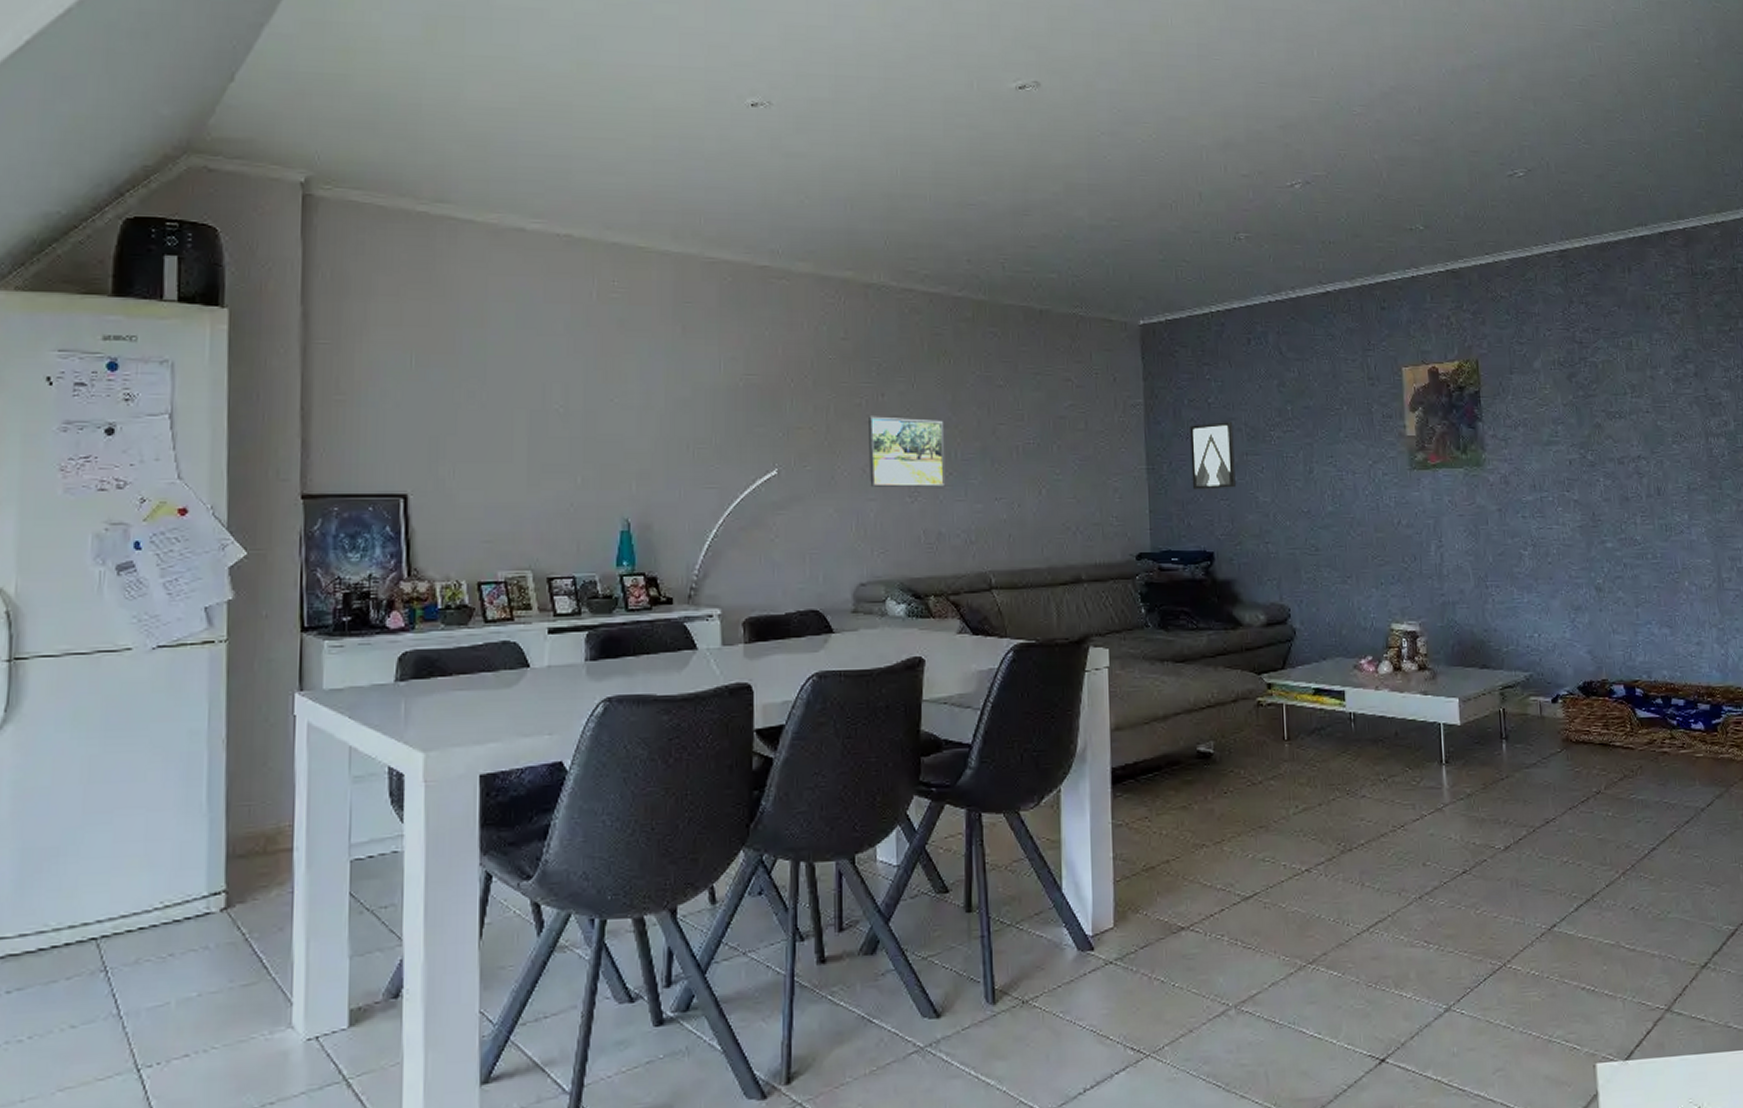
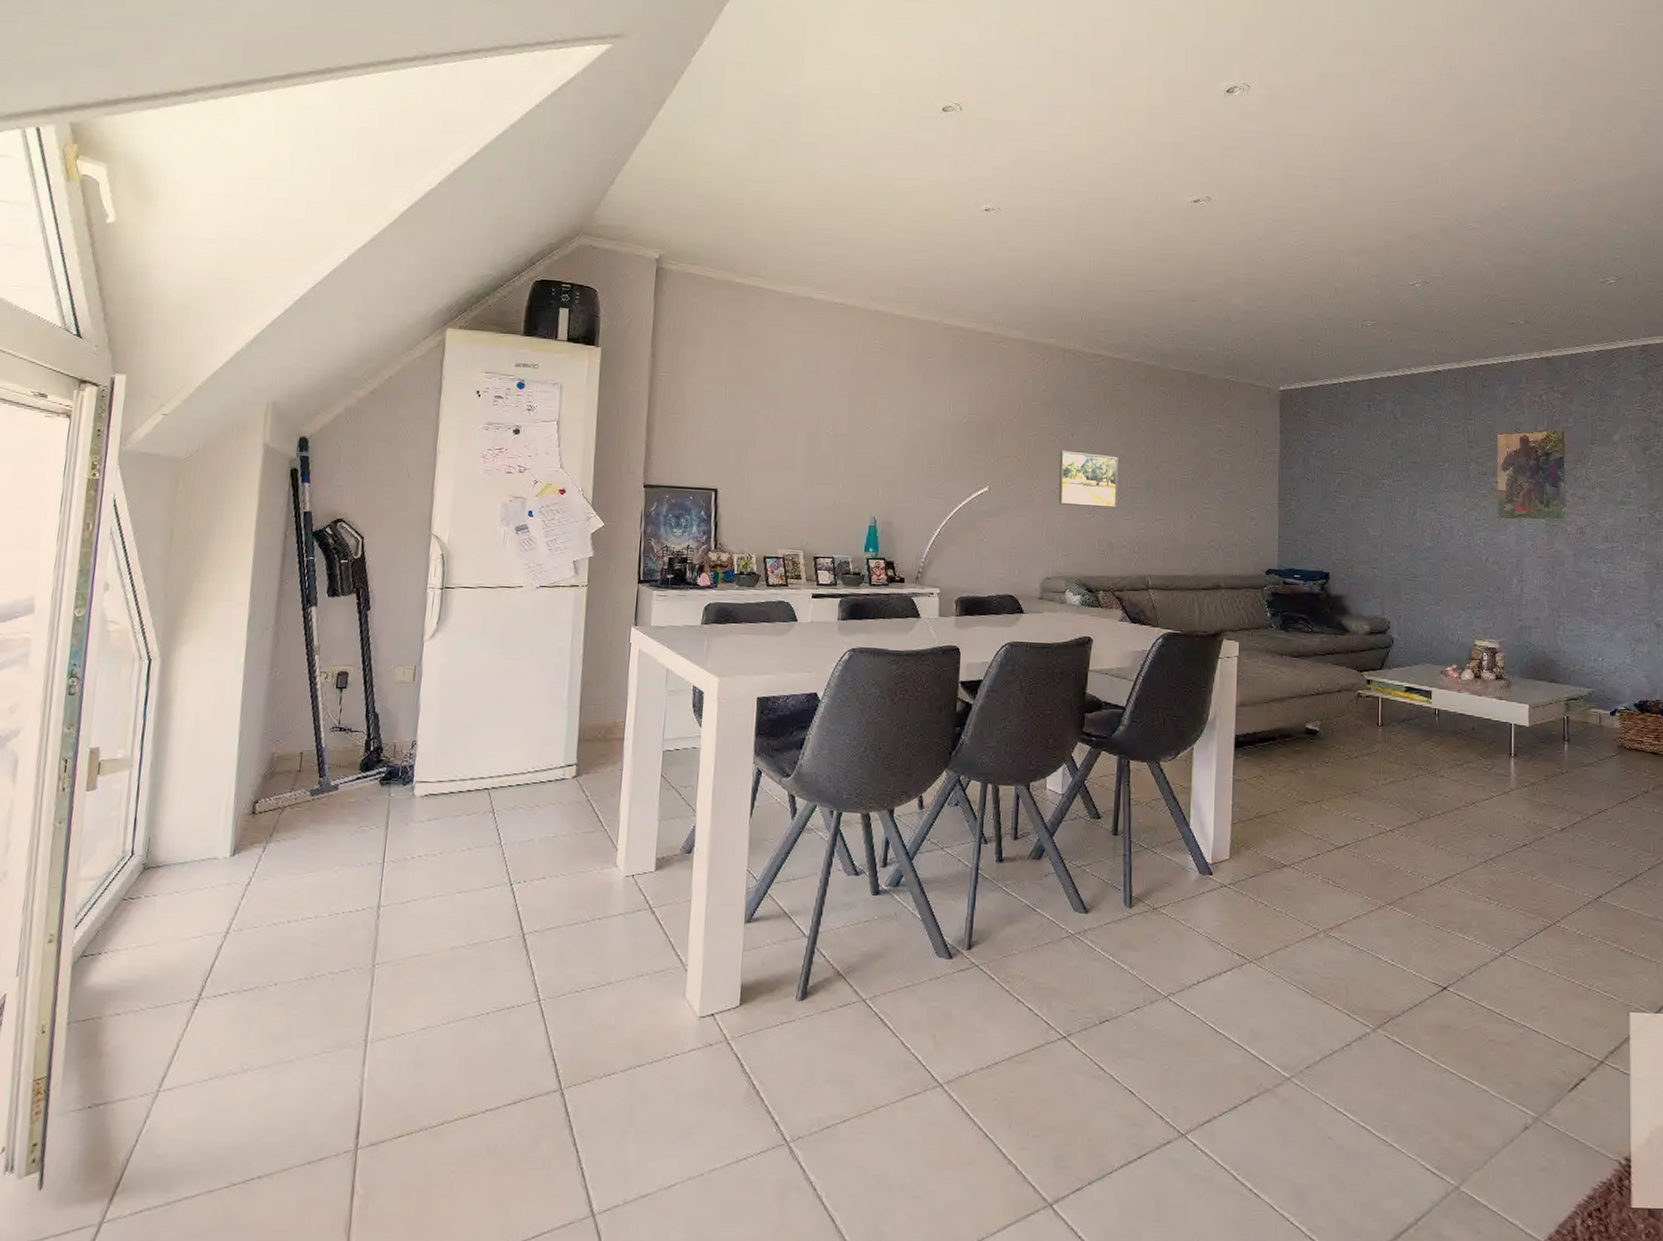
wall art: present [1190,422,1236,490] -> none [1315,470,1352,523]

